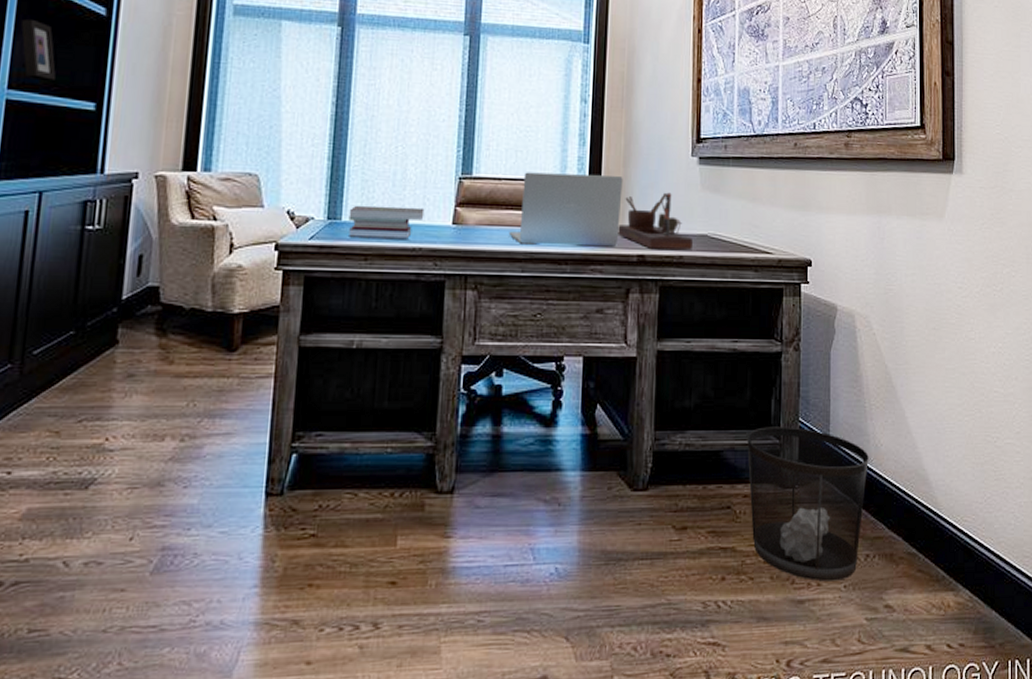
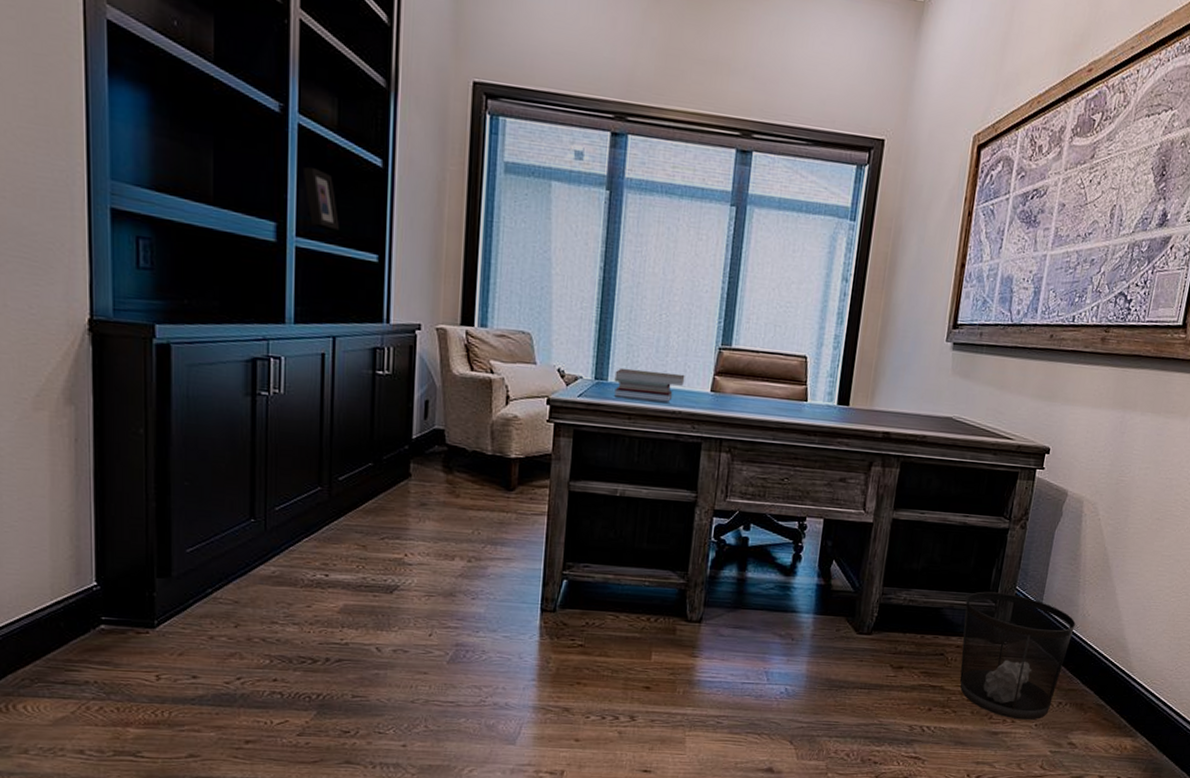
laptop: present [508,172,623,247] -> none [763,346,877,422]
desk organizer: present [618,192,693,250] -> none [866,374,938,431]

